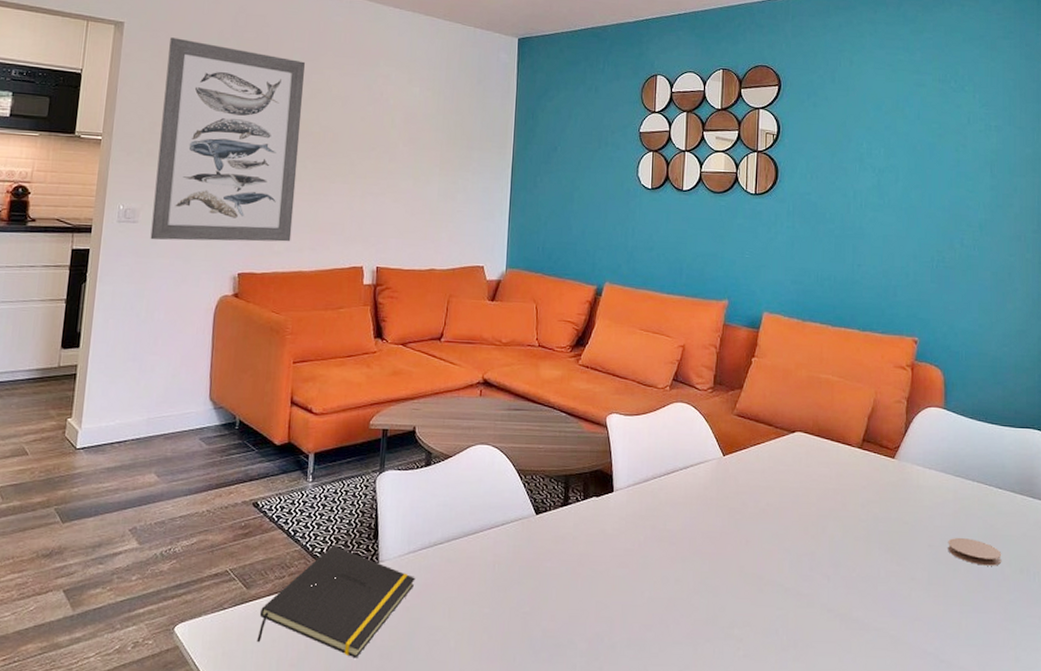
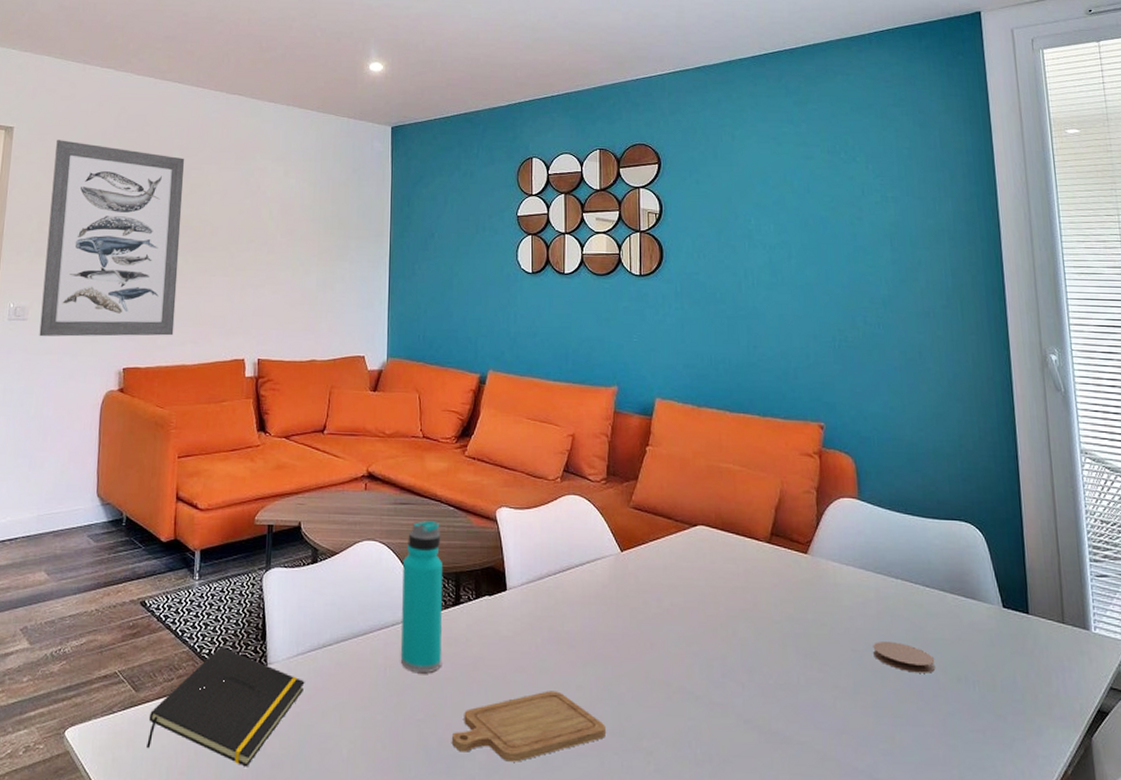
water bottle: none [510,425,553,569] -> present [401,519,442,673]
chopping board: none [555,584,700,650] -> present [451,691,606,762]

